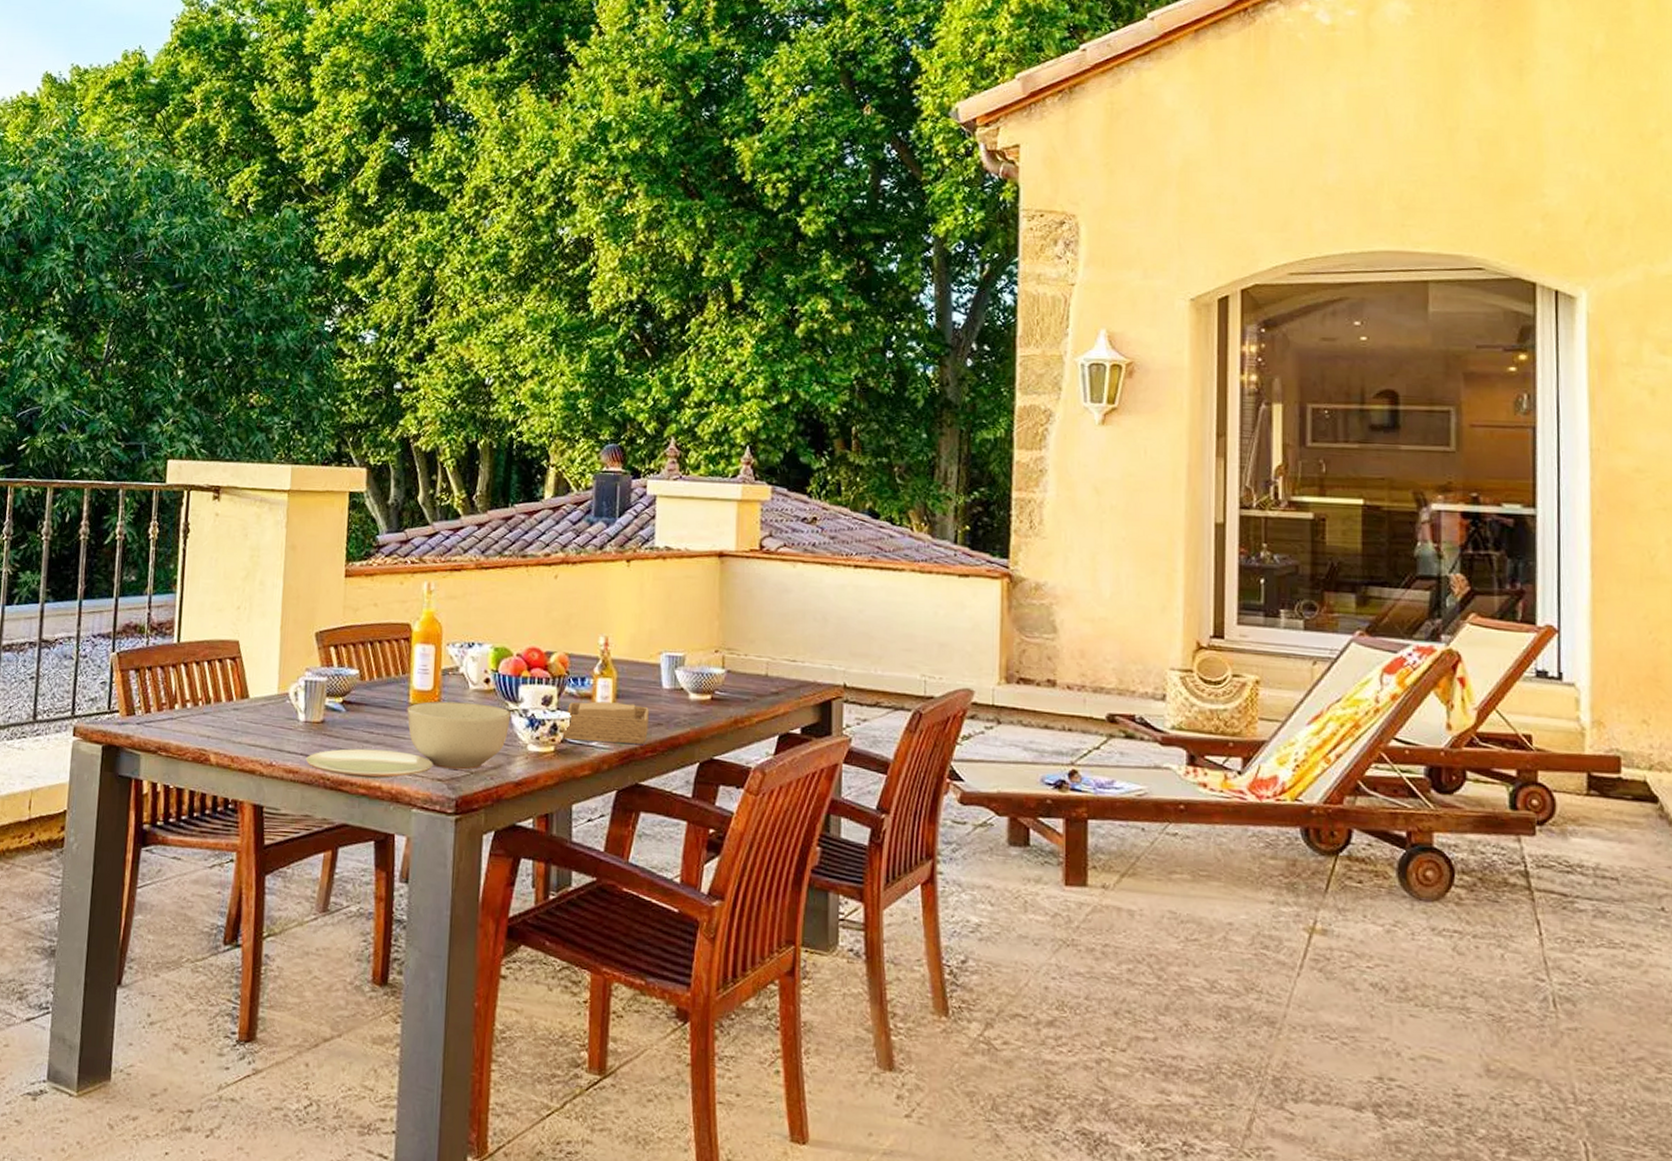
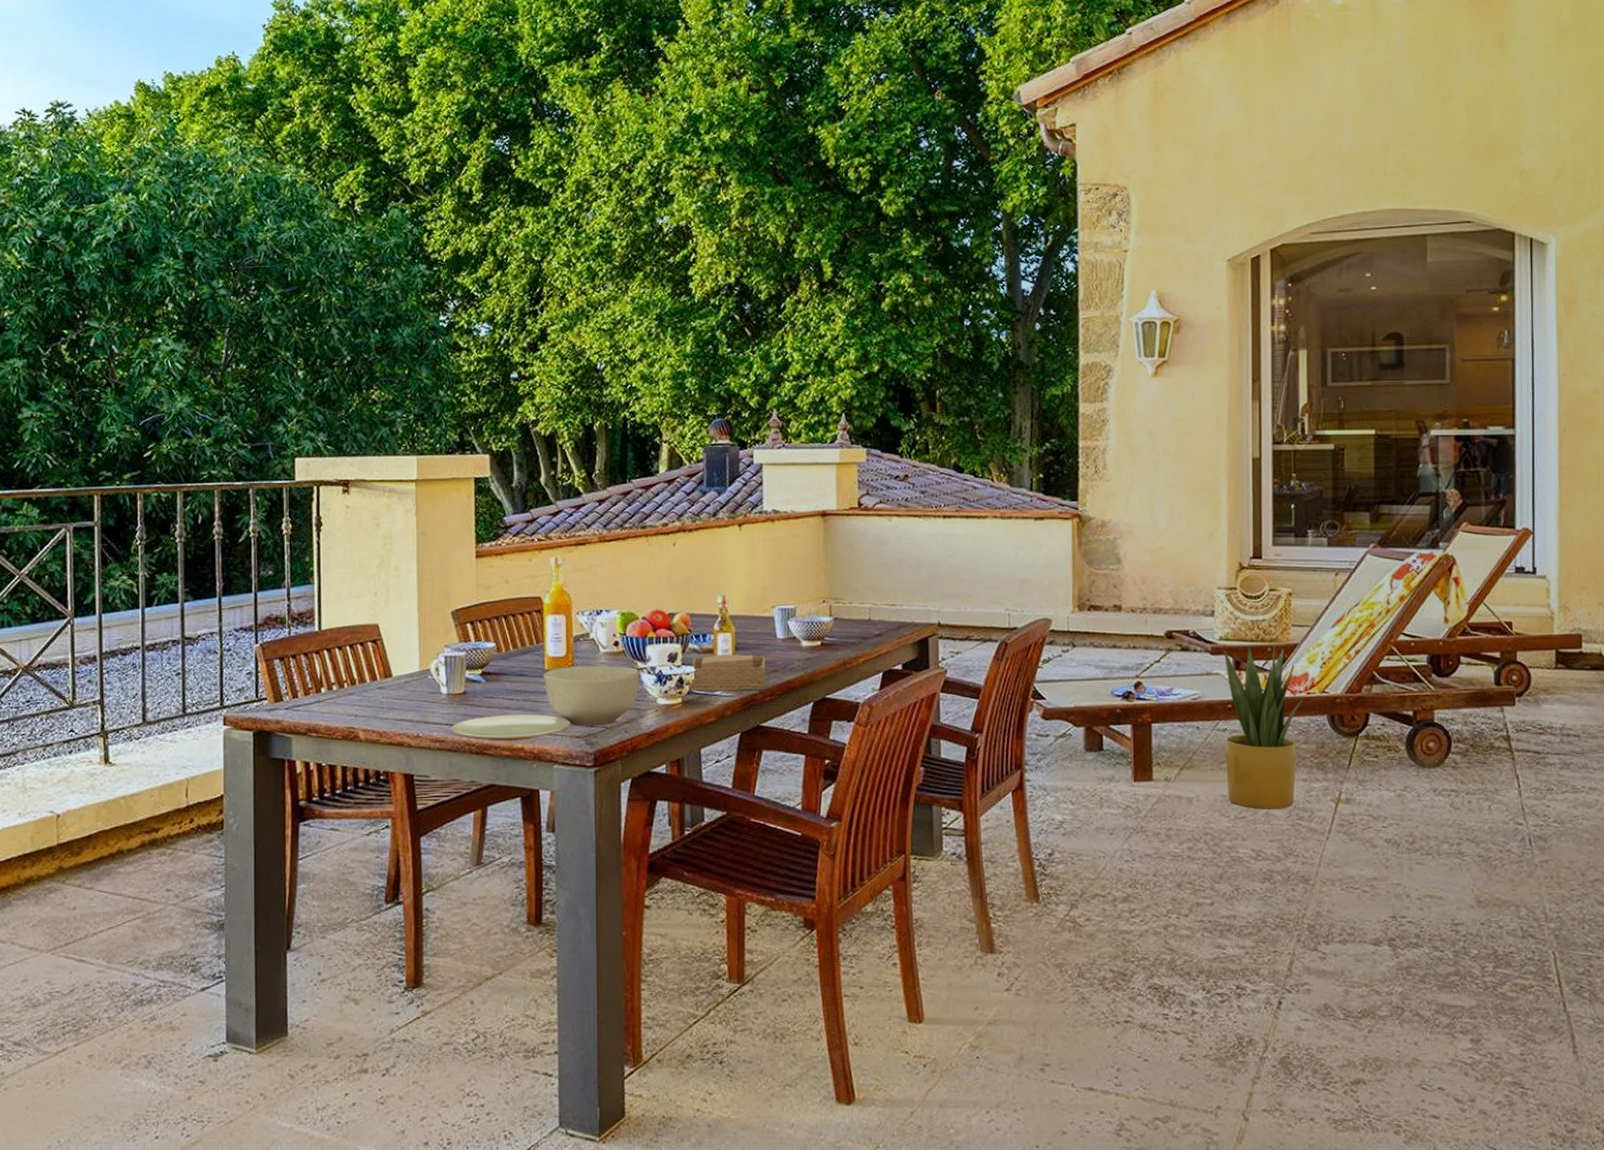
planter: none [1176,739,1271,934] -> present [1224,645,1303,809]

